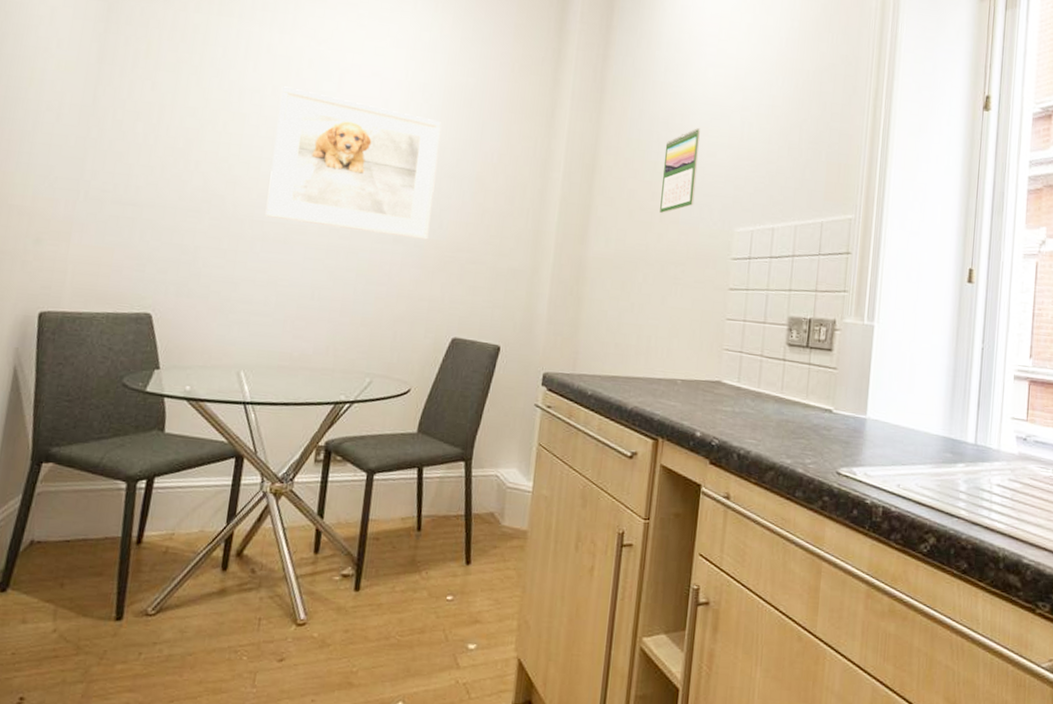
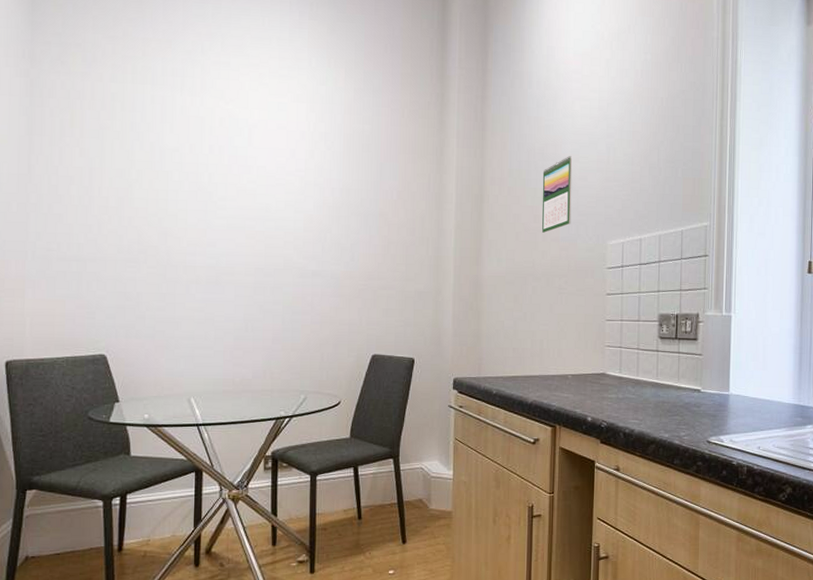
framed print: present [265,86,442,240] -> none [196,144,345,272]

